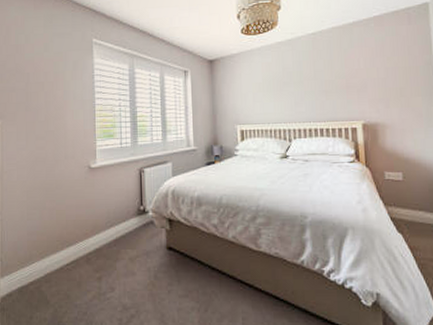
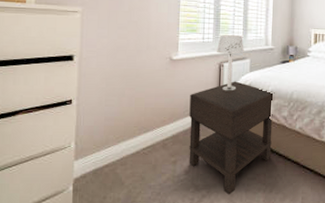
nightstand: none [111,187,203,315] -> present [189,81,275,195]
table lamp: none [136,138,165,199] -> present [217,35,244,91]

